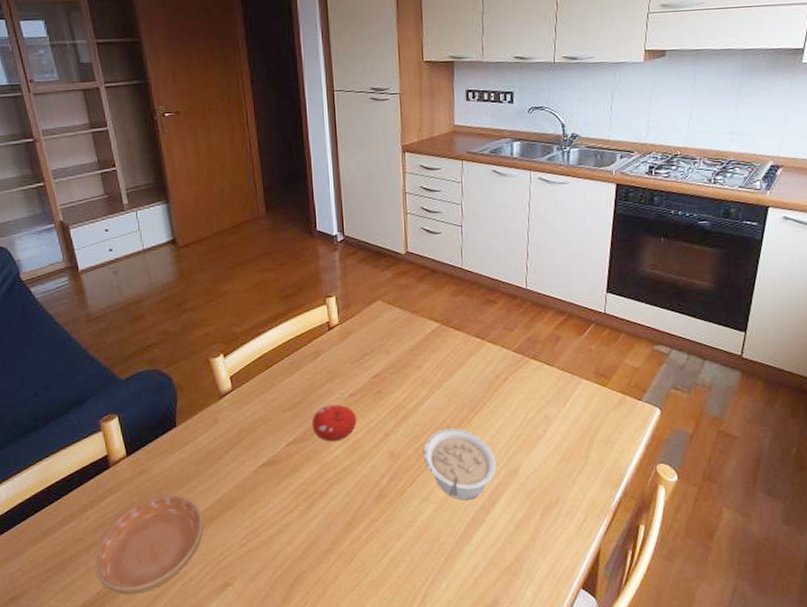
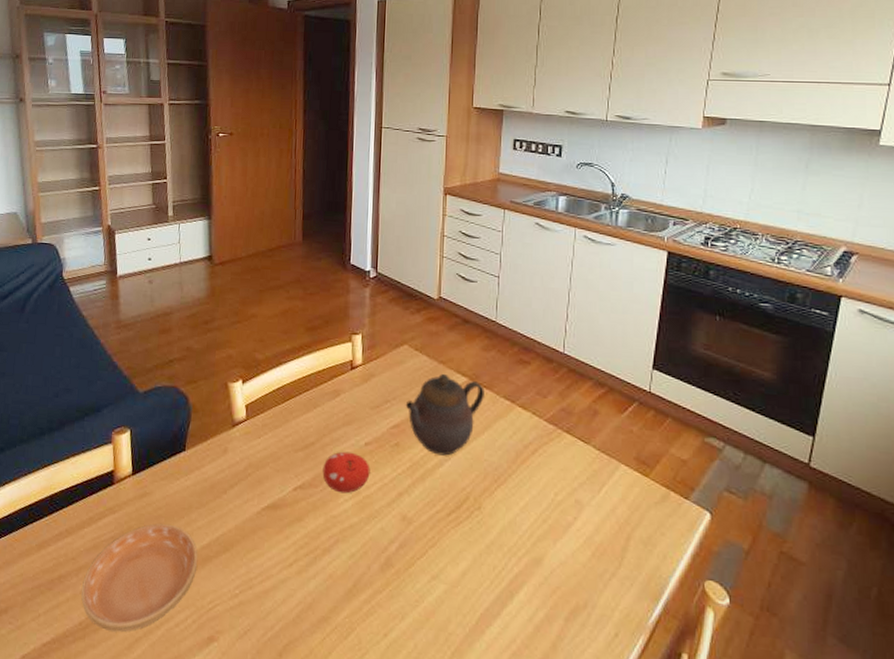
teapot: none [383,322,457,396] -> present [405,373,484,456]
legume: present [423,428,496,501] -> none [438,497,518,587]

